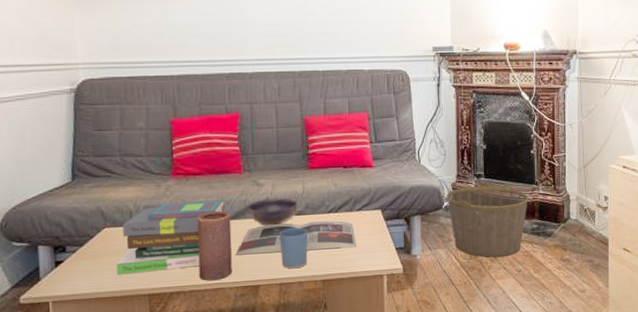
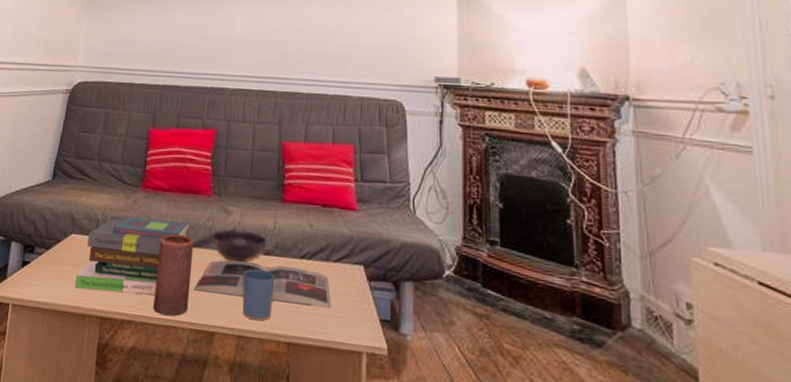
basket: present [446,184,529,258] -> none [448,254,566,364]

